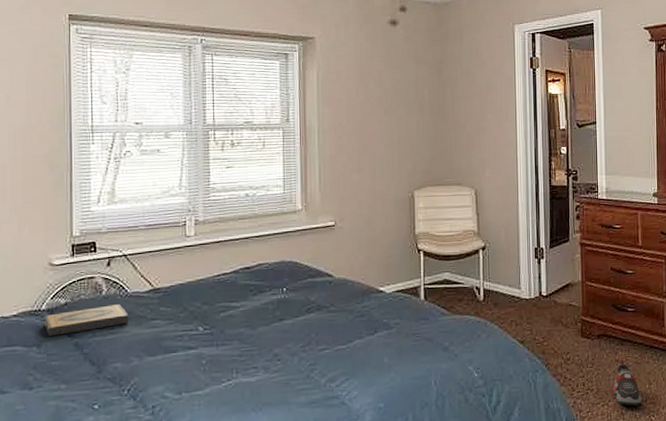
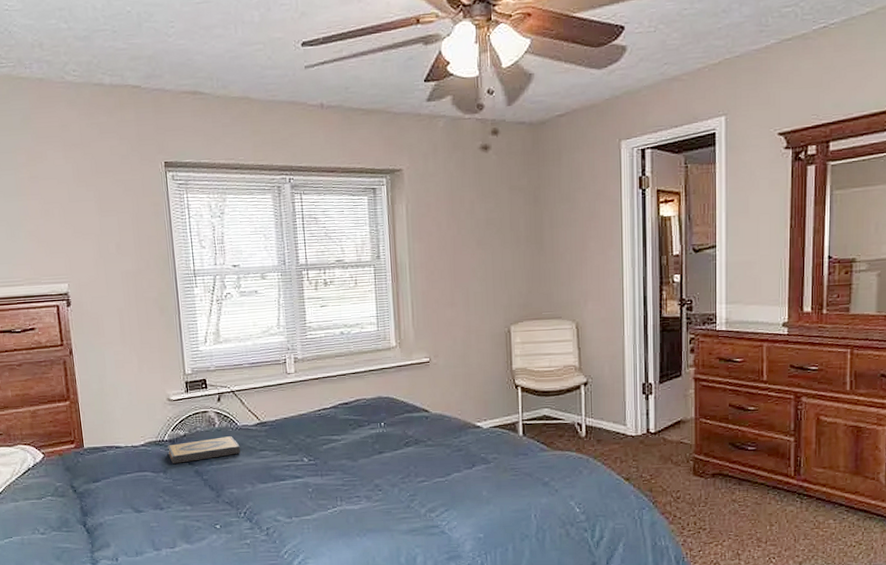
shoe: present [613,360,643,406] -> none [729,500,762,547]

